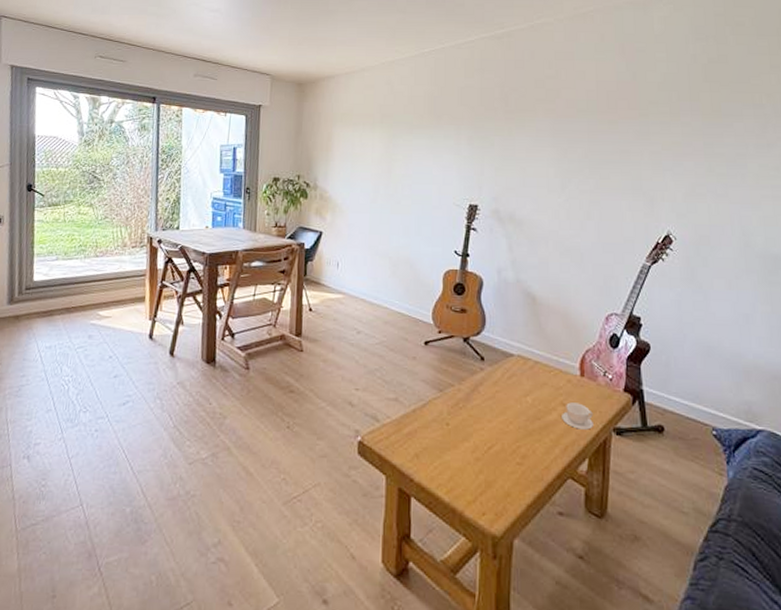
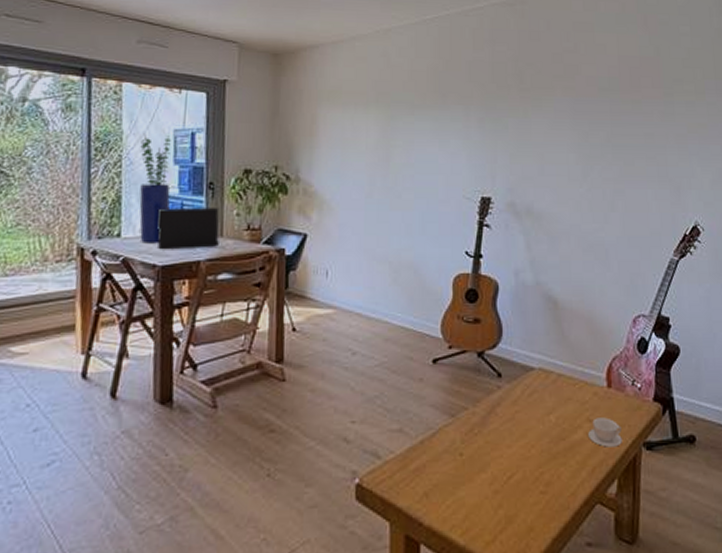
vase: none [193,148,218,236] -> present [139,133,171,244]
laptop: none [206,207,254,240] -> present [157,207,220,248]

